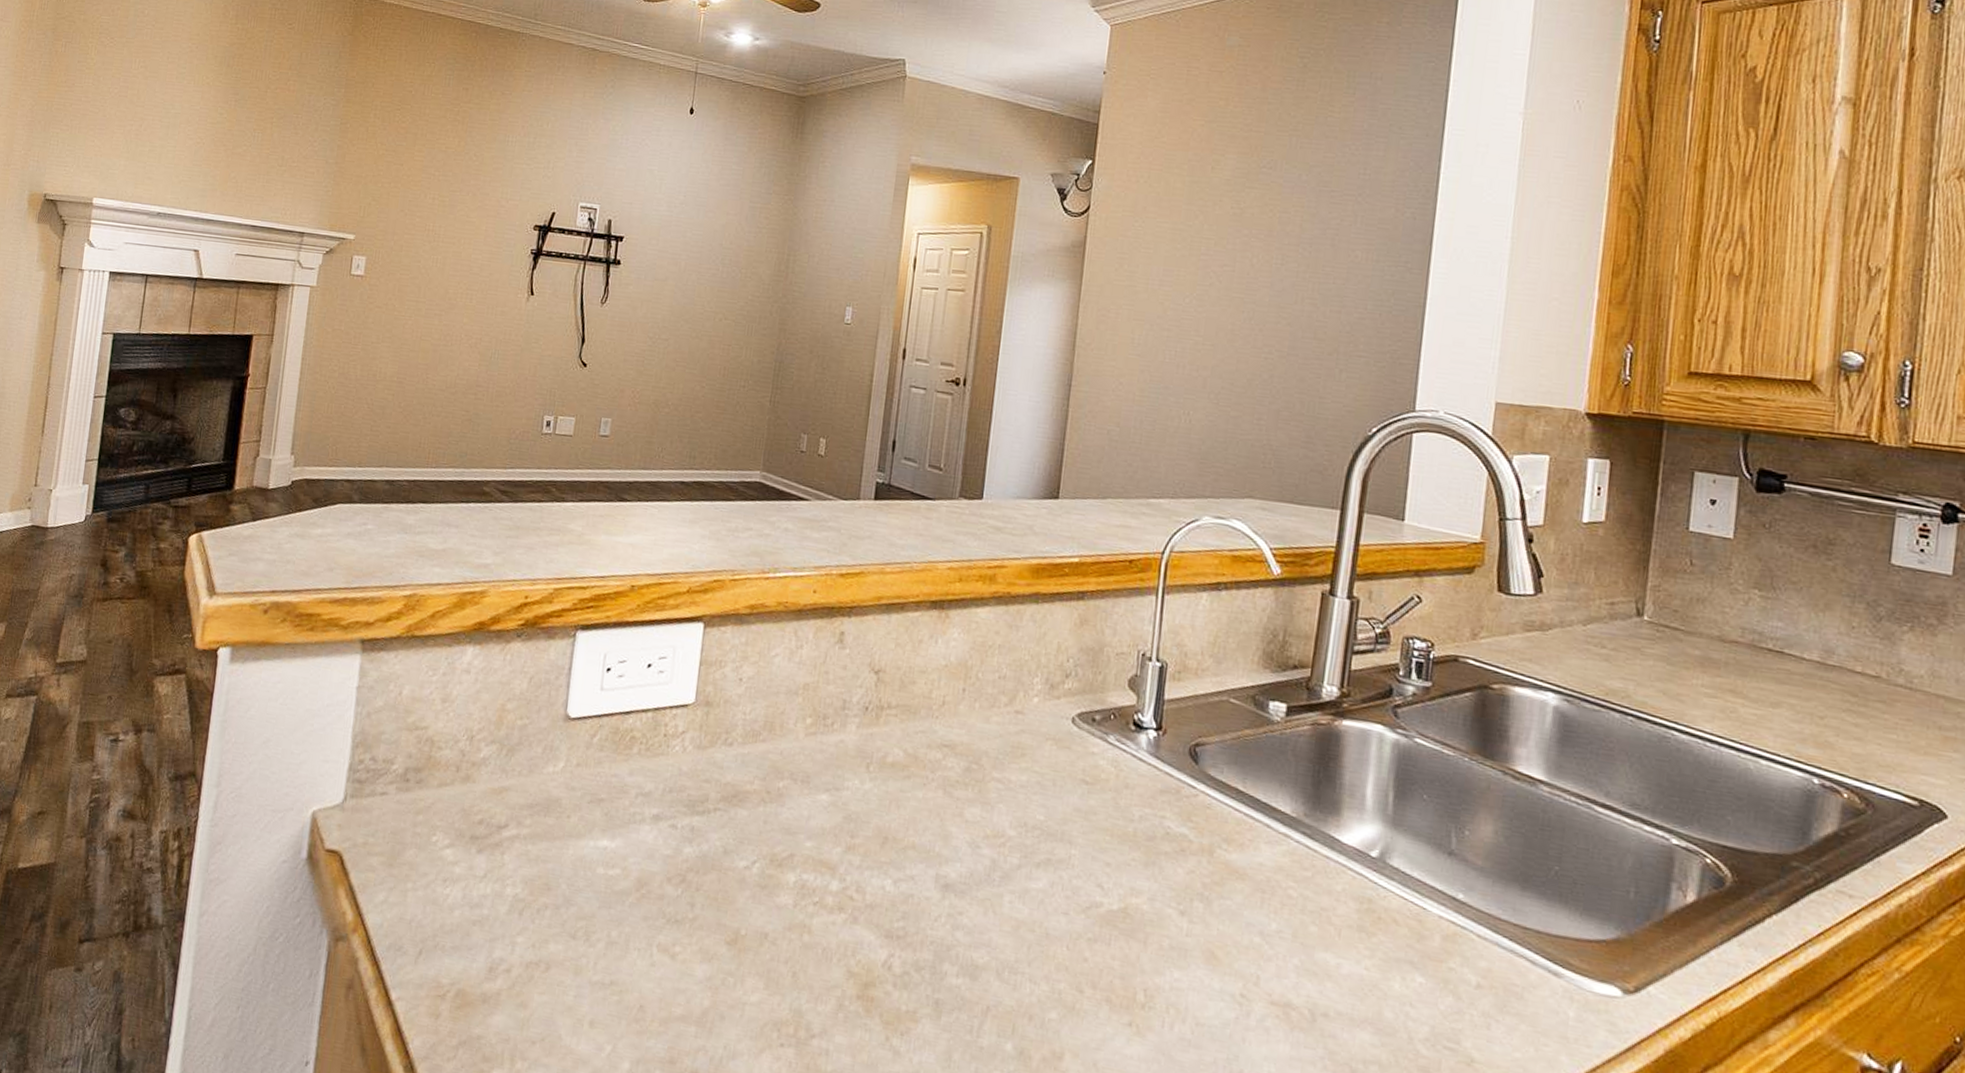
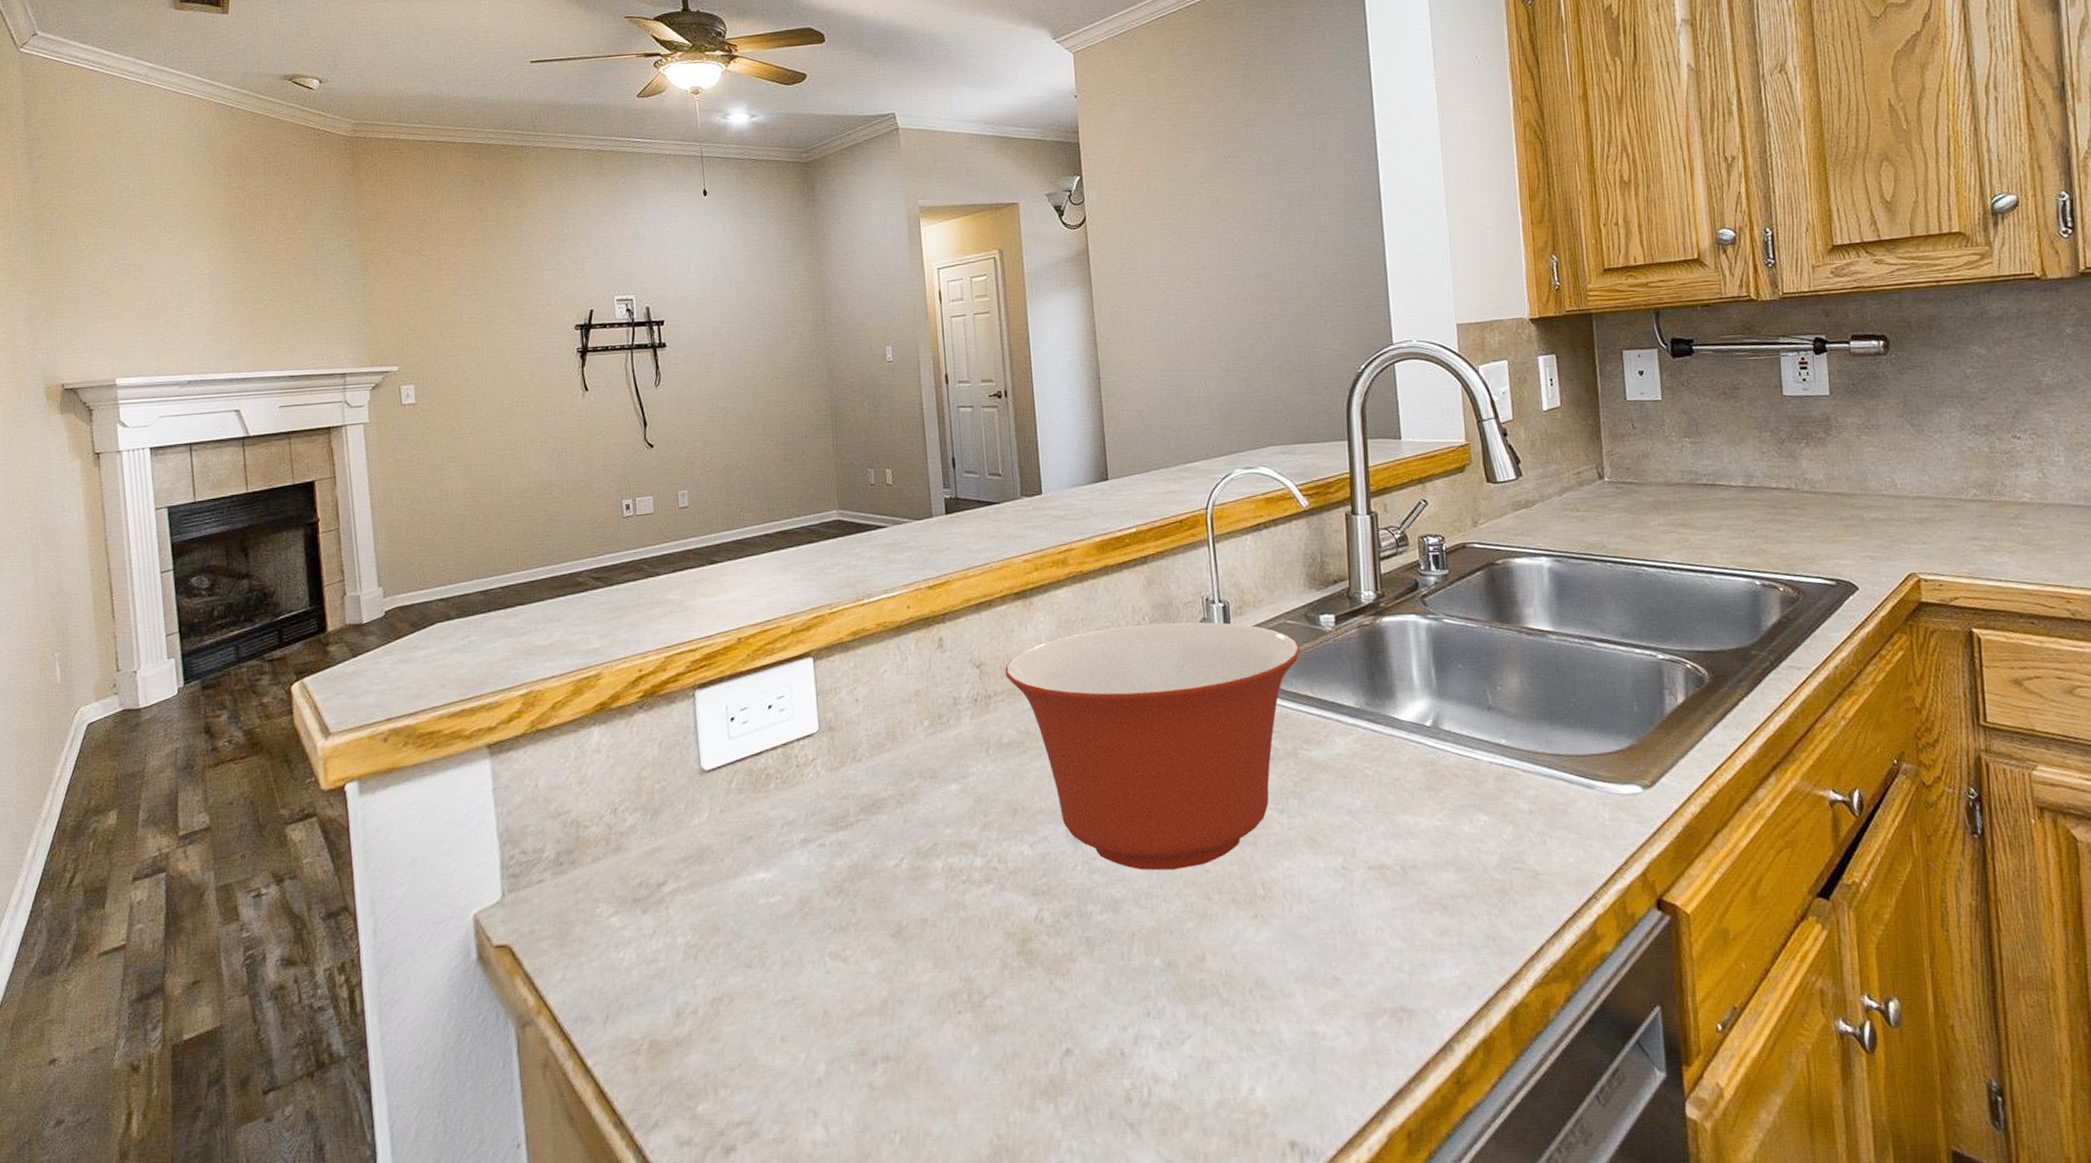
mixing bowl: none [904,660,1241,952] -> present [1005,621,1301,871]

